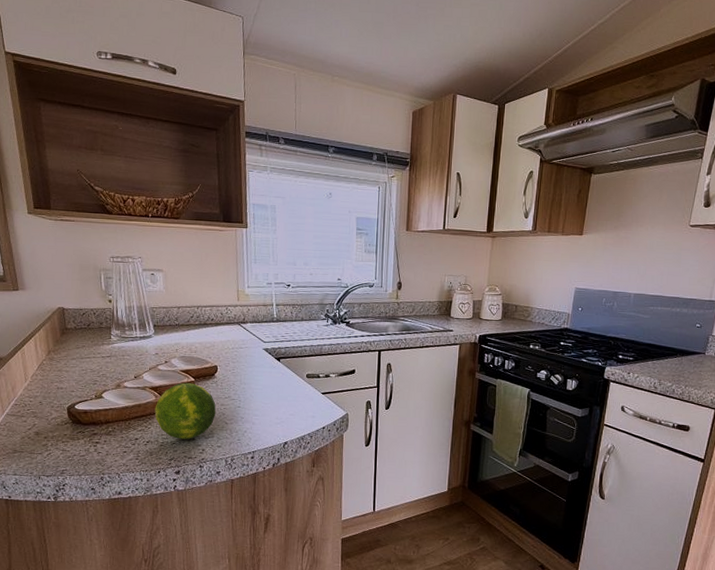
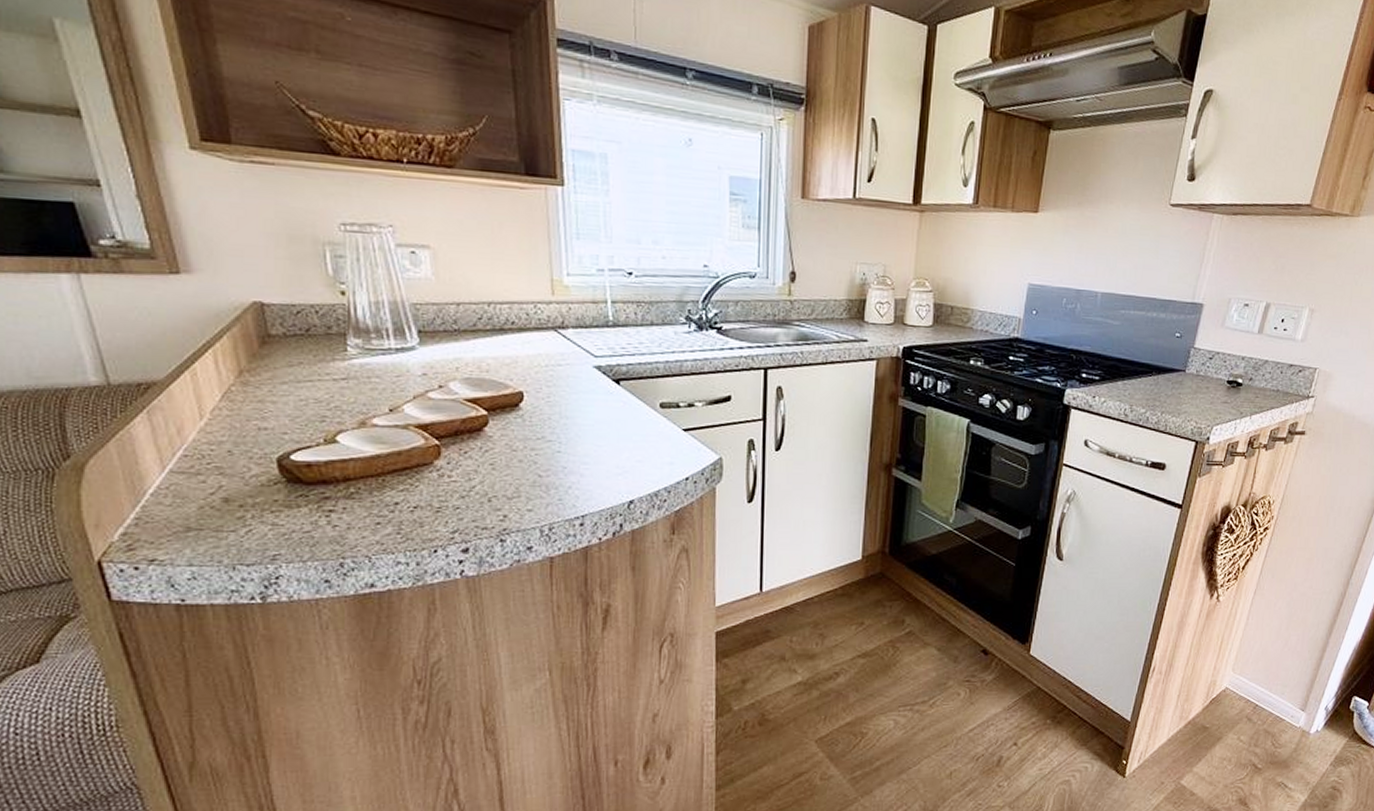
fruit: present [154,382,217,439] -> none [424,417,524,502]

